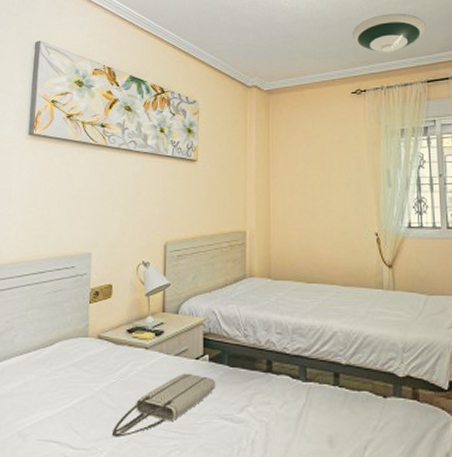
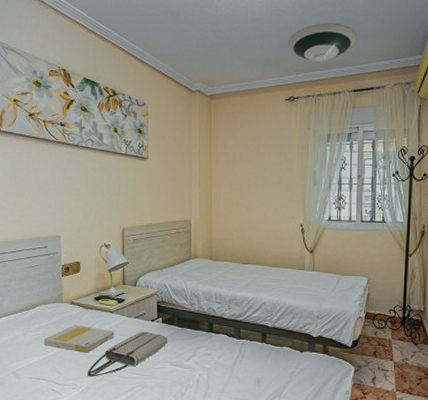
book: none [60,365,149,404] -> present [43,324,115,353]

